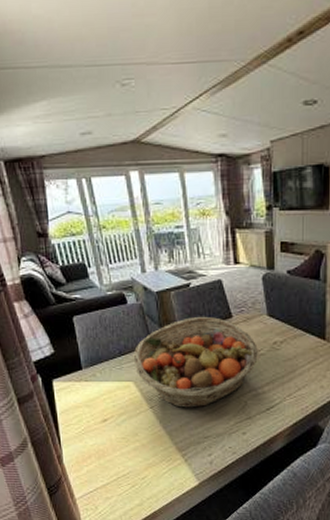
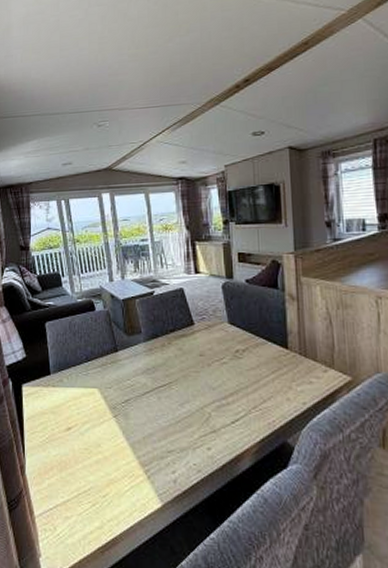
fruit basket: present [133,317,259,408] -> none [99,324,222,419]

